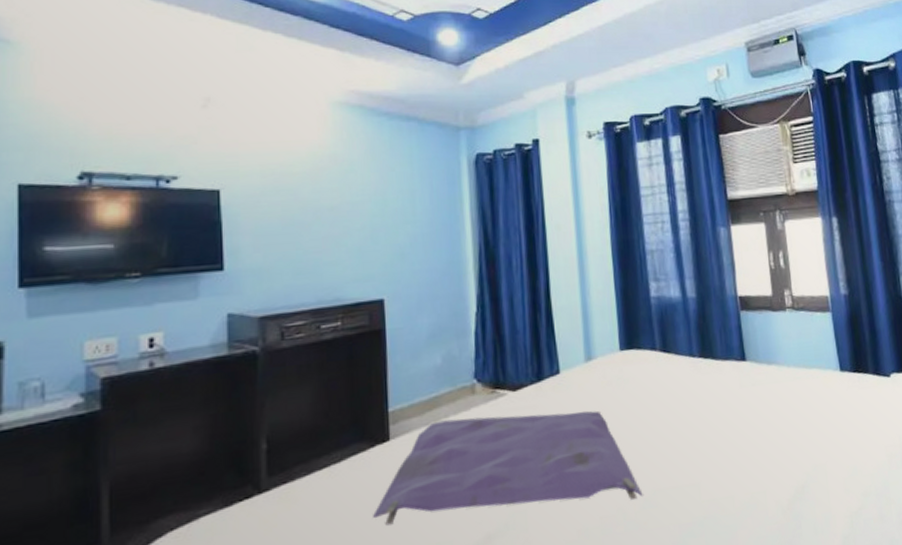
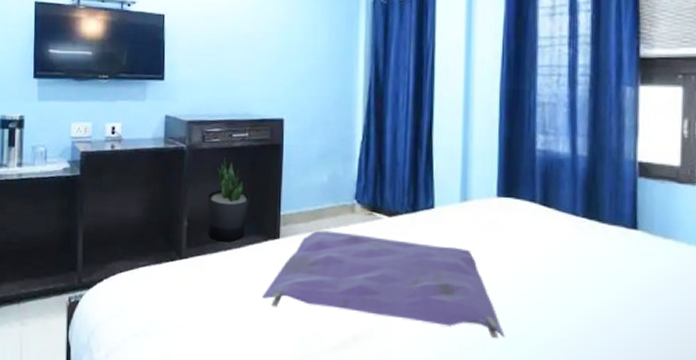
planter: none [293,355,348,460] -> present [207,158,250,242]

